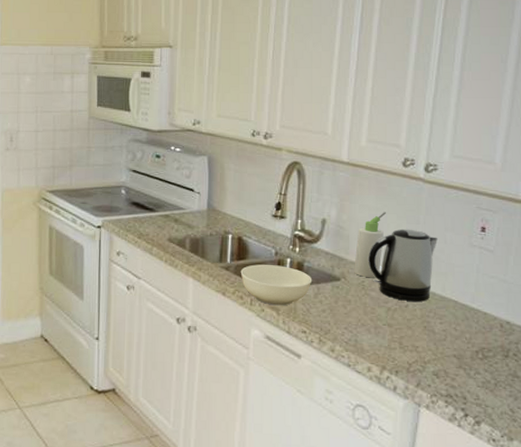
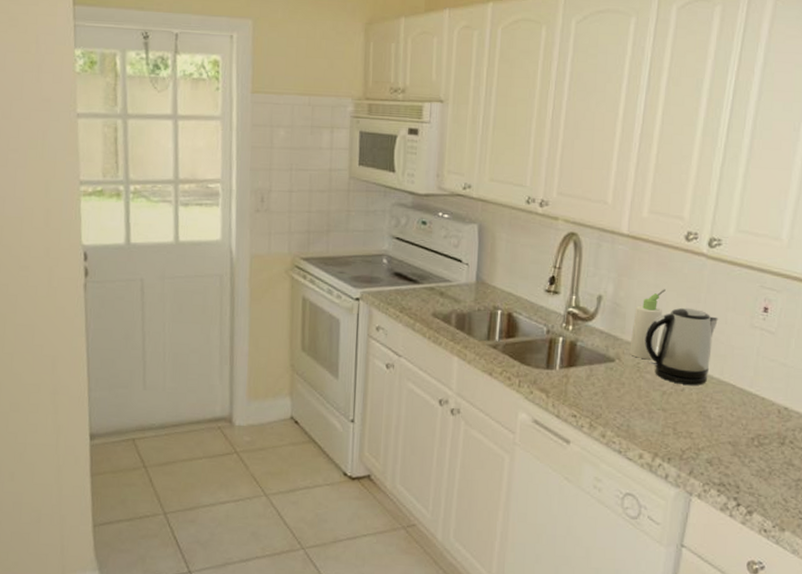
bowl: present [240,264,313,306] -> none [509,343,585,388]

